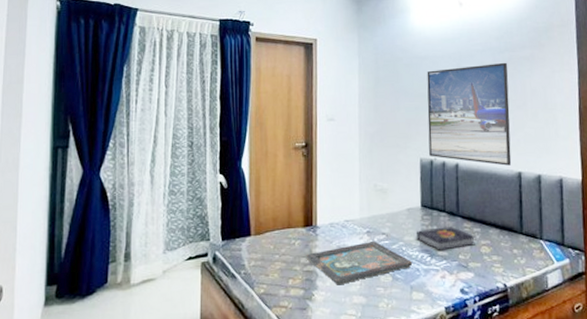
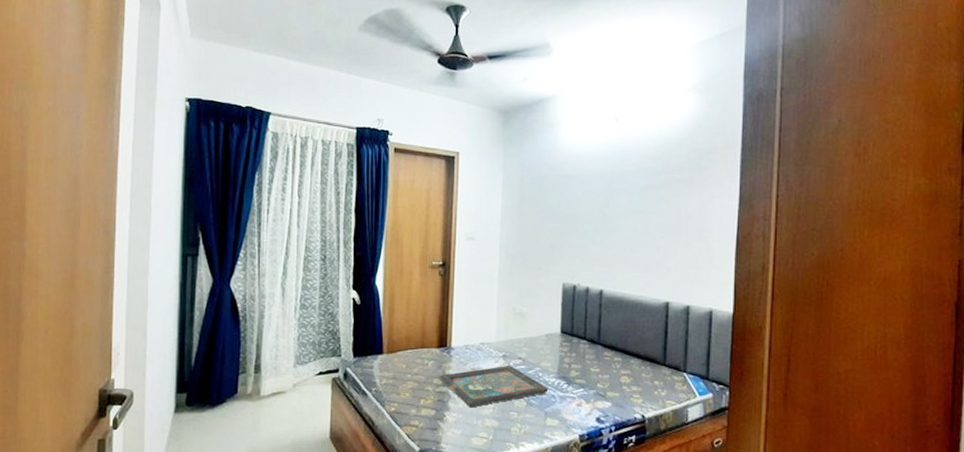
book: present [416,227,475,250] -> none [553,354,615,378]
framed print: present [427,62,512,166] -> none [573,185,663,295]

